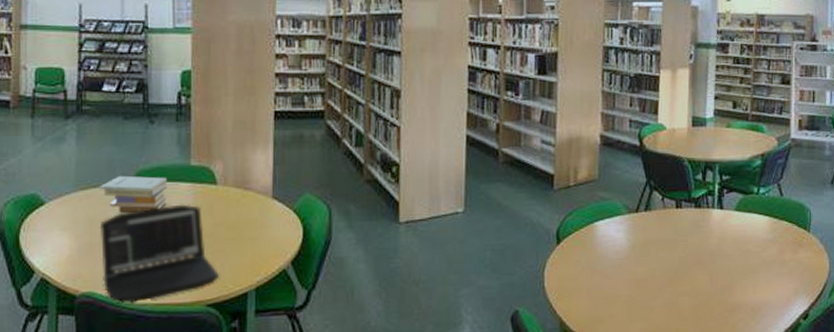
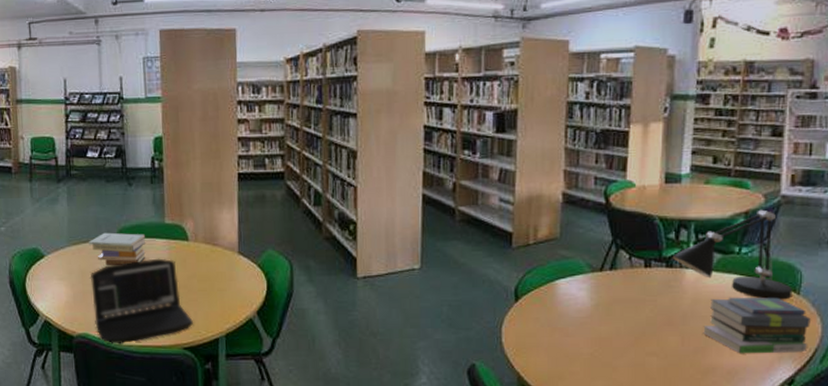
desk lamp: none [700,152,804,238] -> present [672,209,793,300]
books: none [729,235,820,291] -> present [703,297,811,354]

